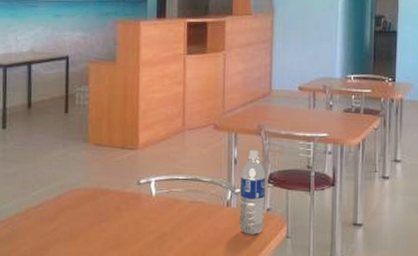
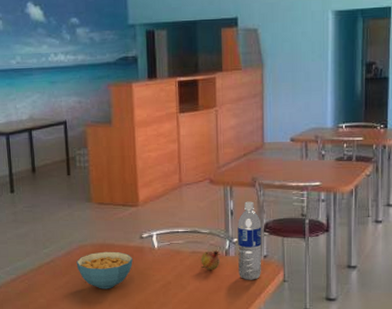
cereal bowl: none [66,197,128,239] -> present [76,251,133,289]
fruit: none [200,200,222,222] -> present [201,249,221,270]

